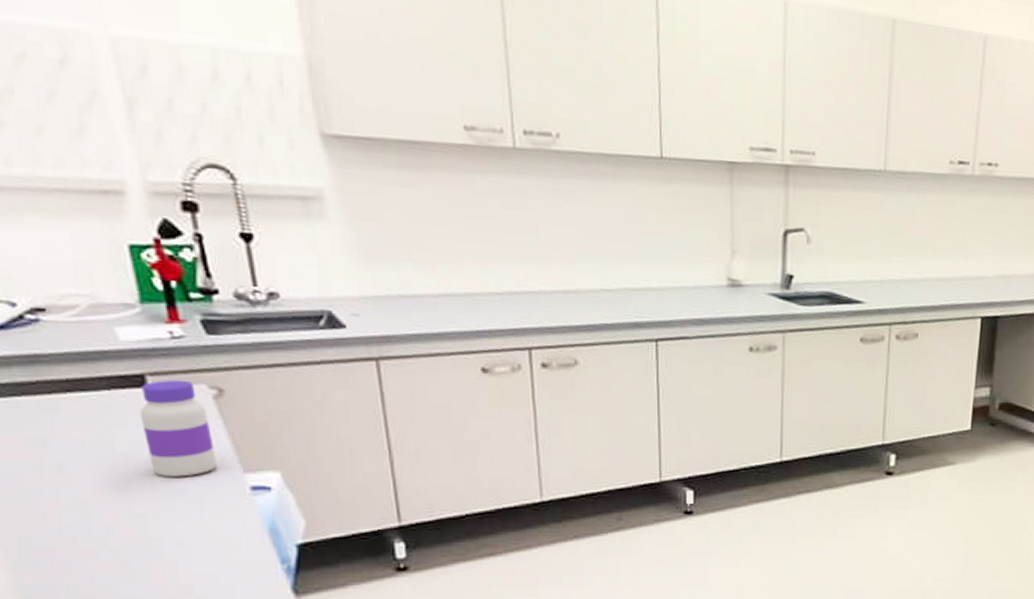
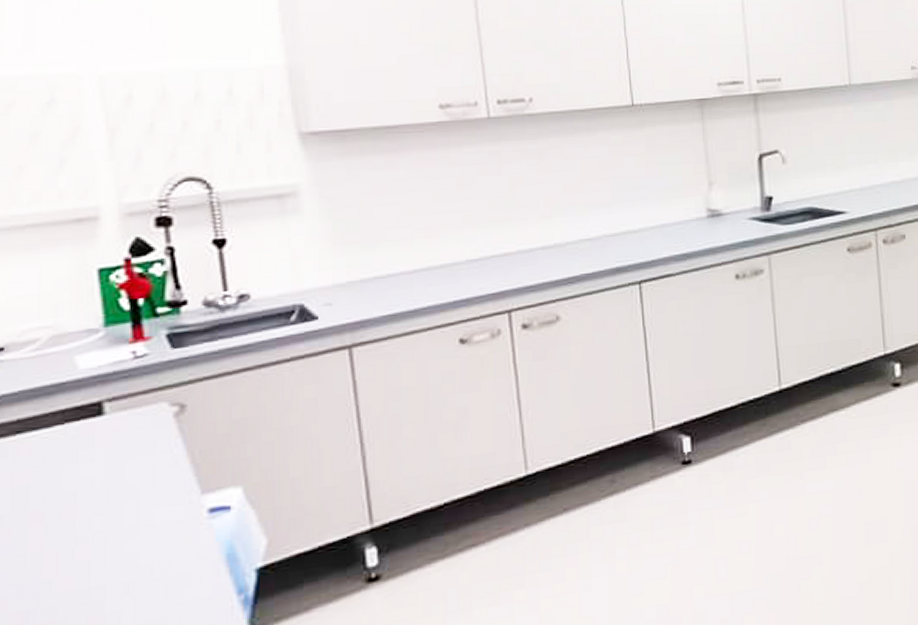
jar: present [139,379,217,477] -> none [93,401,173,513]

